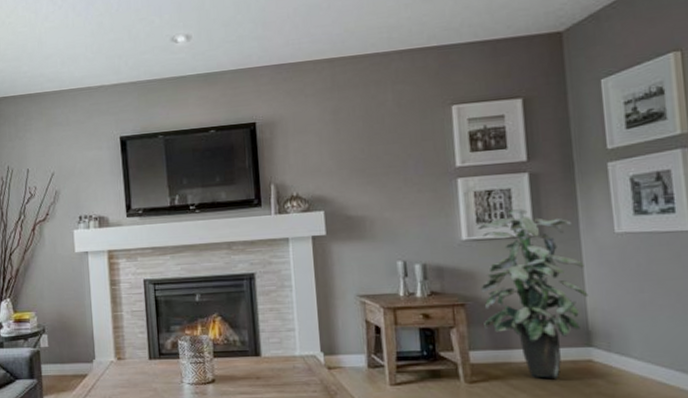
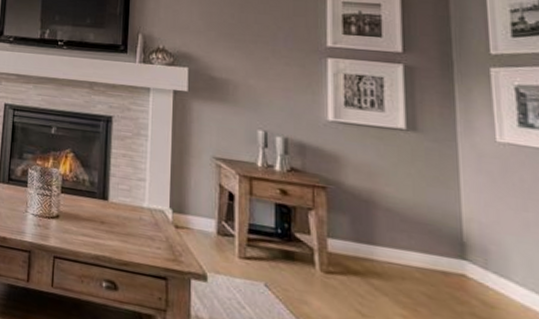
indoor plant: present [477,209,588,378] -> none [345,98,464,288]

